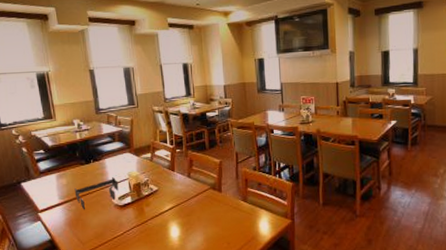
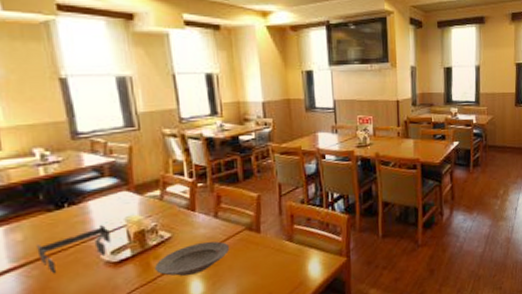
plate: none [147,196,199,222] -> present [155,241,230,276]

